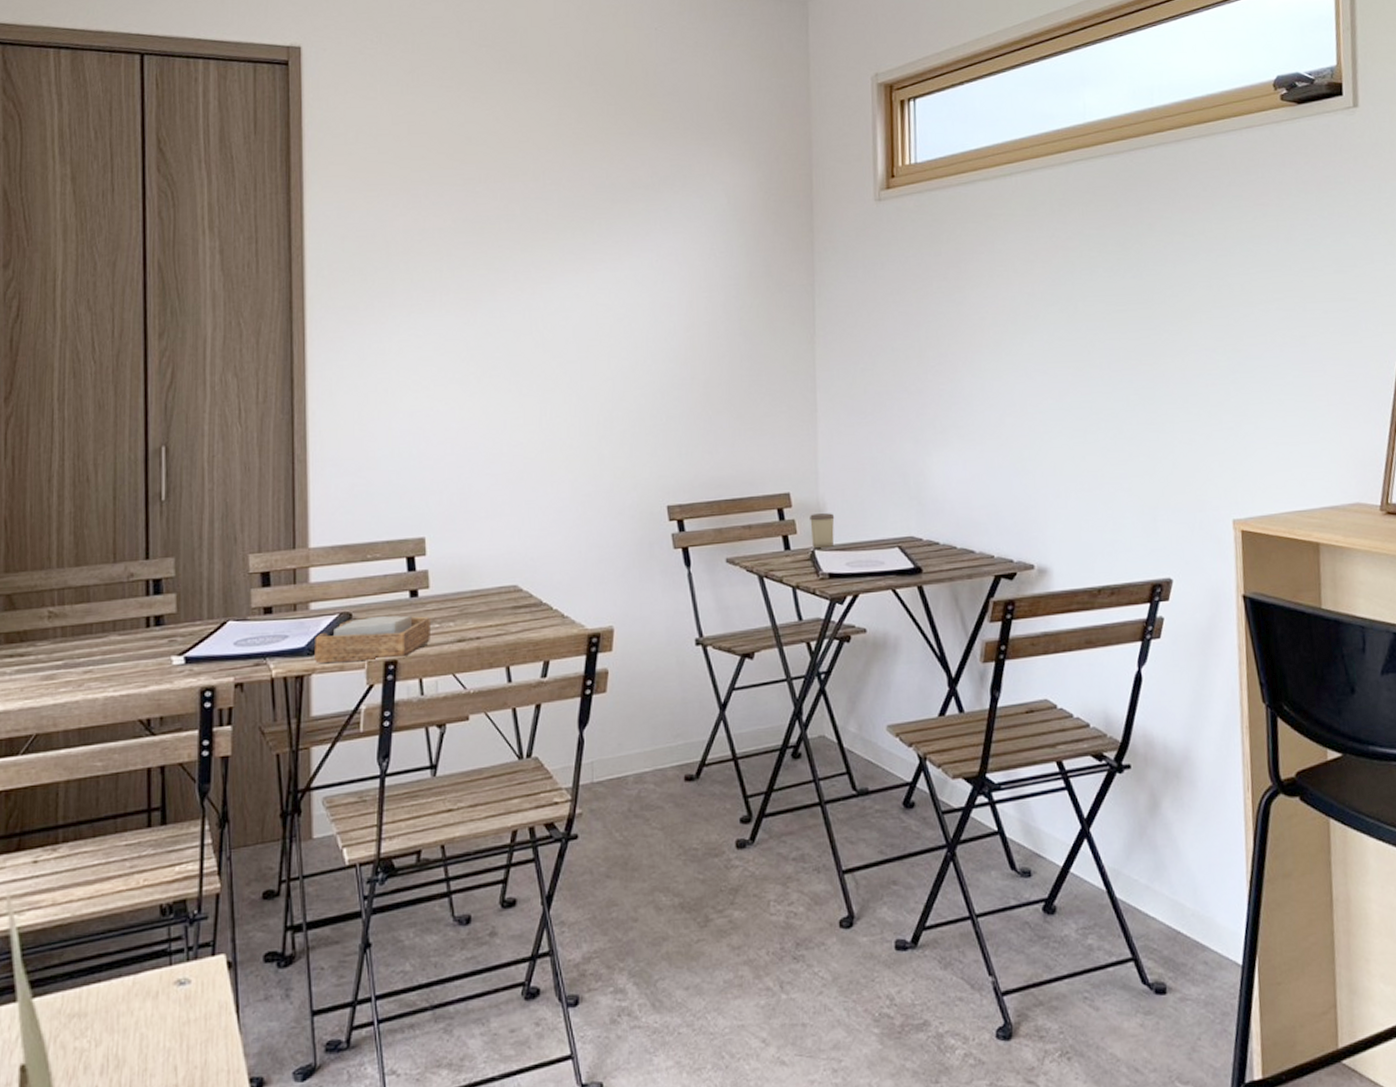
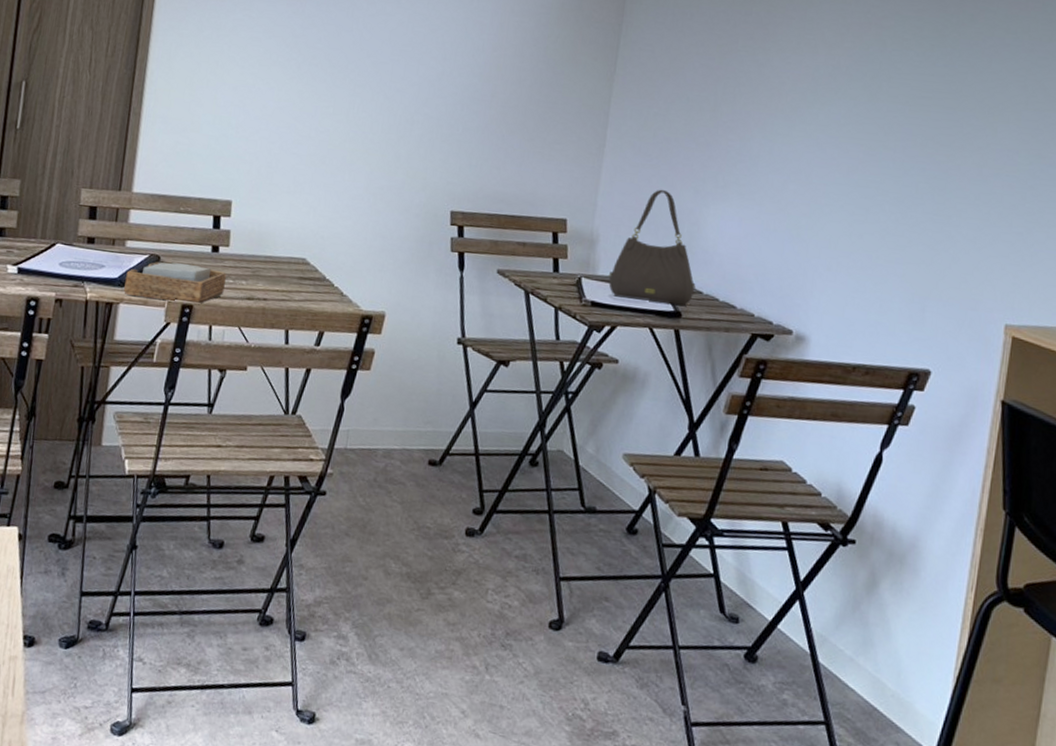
cup: present [810,513,835,549] -> none [580,243,606,278]
handbag: none [842,445,932,564] -> present [608,189,696,306]

